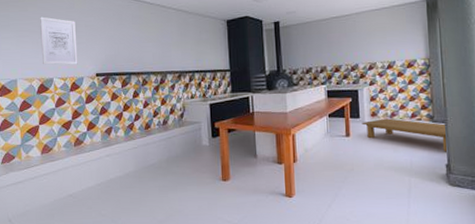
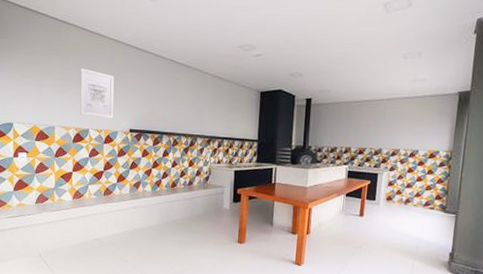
coffee table: present [361,118,447,152] -> none [376,203,456,242]

